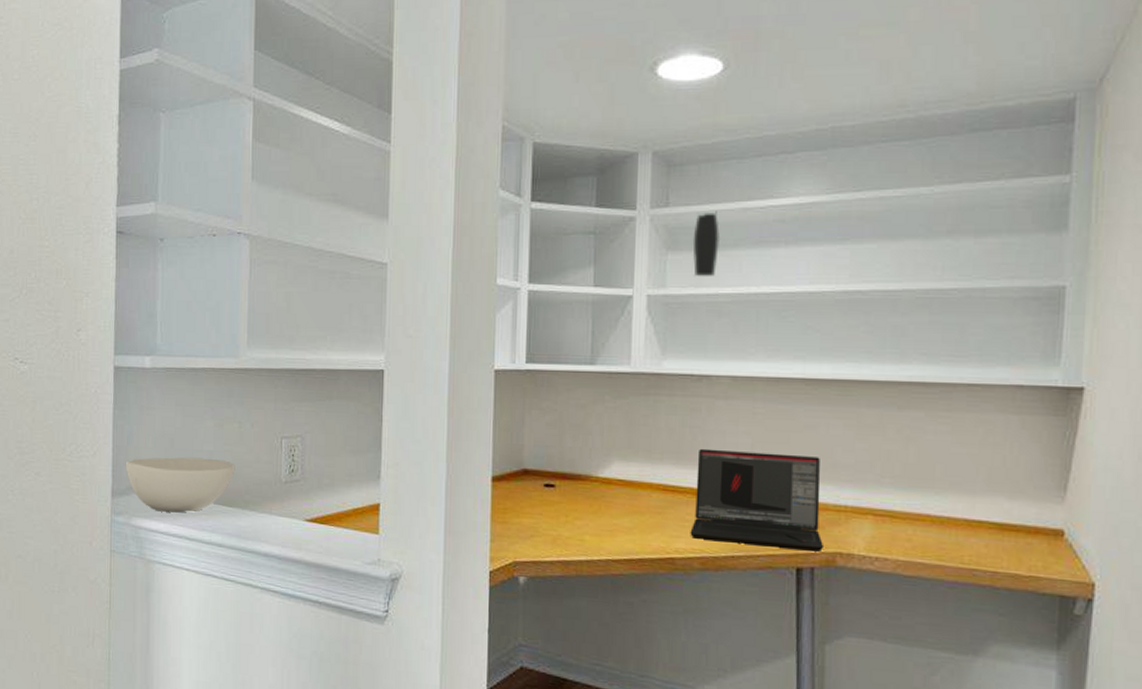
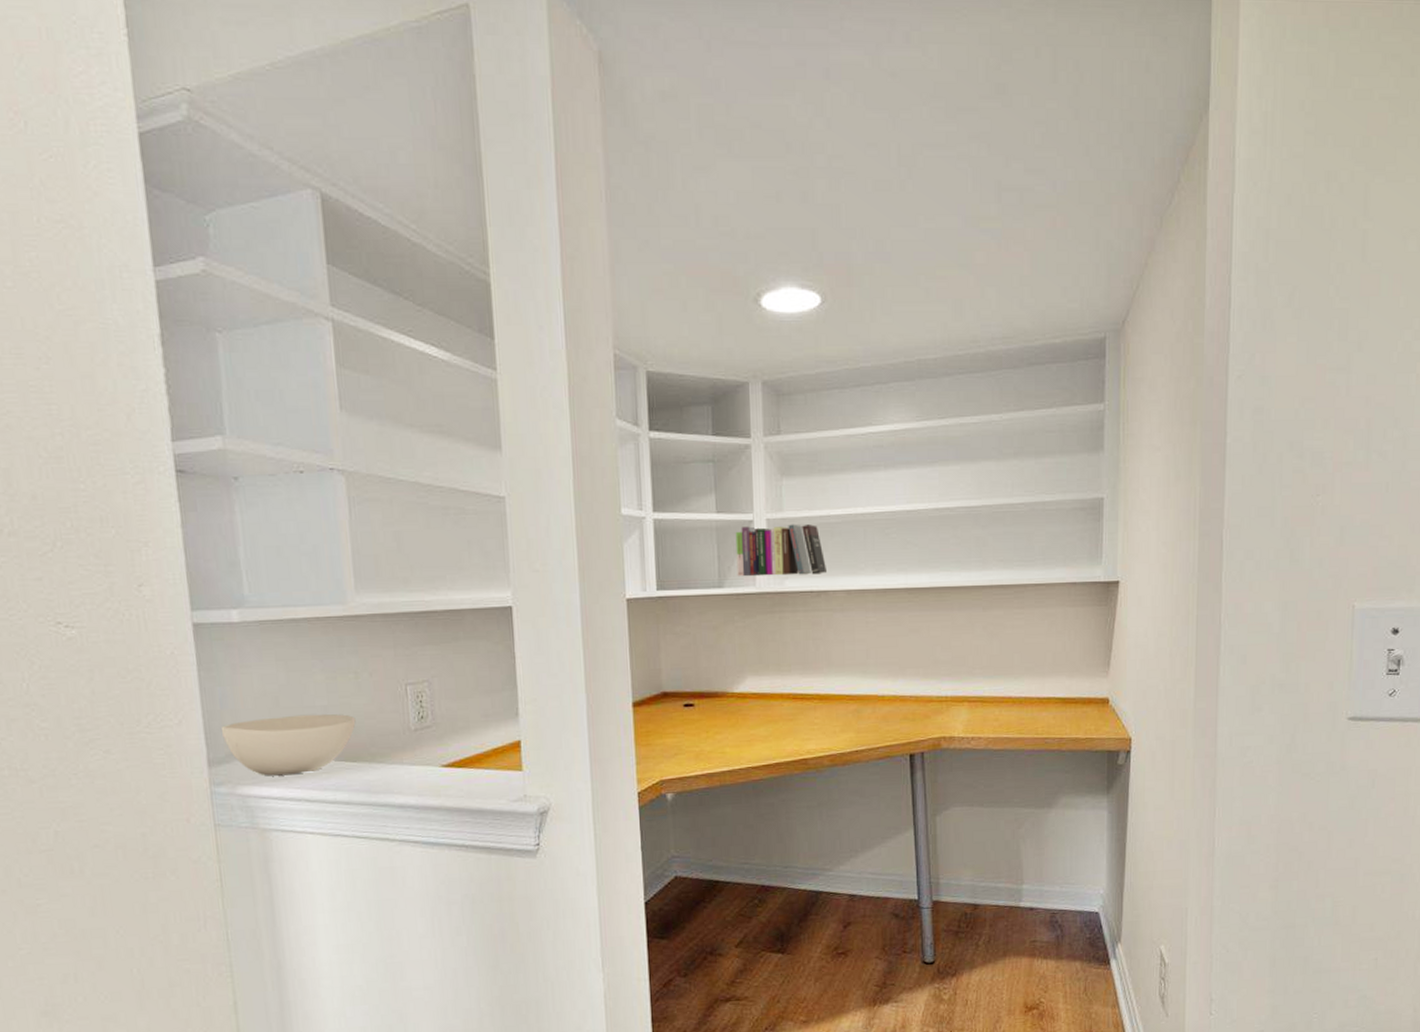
books: none [611,301,712,357] -> present [735,524,828,577]
laptop: present [690,448,823,552] -> none [819,656,930,739]
vase: present [692,211,720,277] -> none [804,438,828,501]

